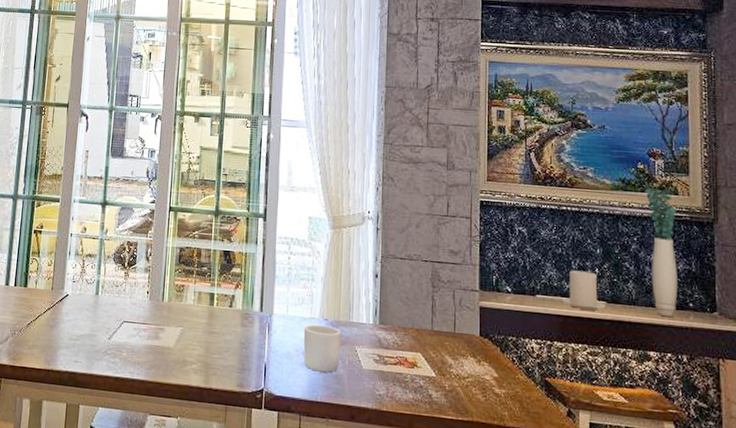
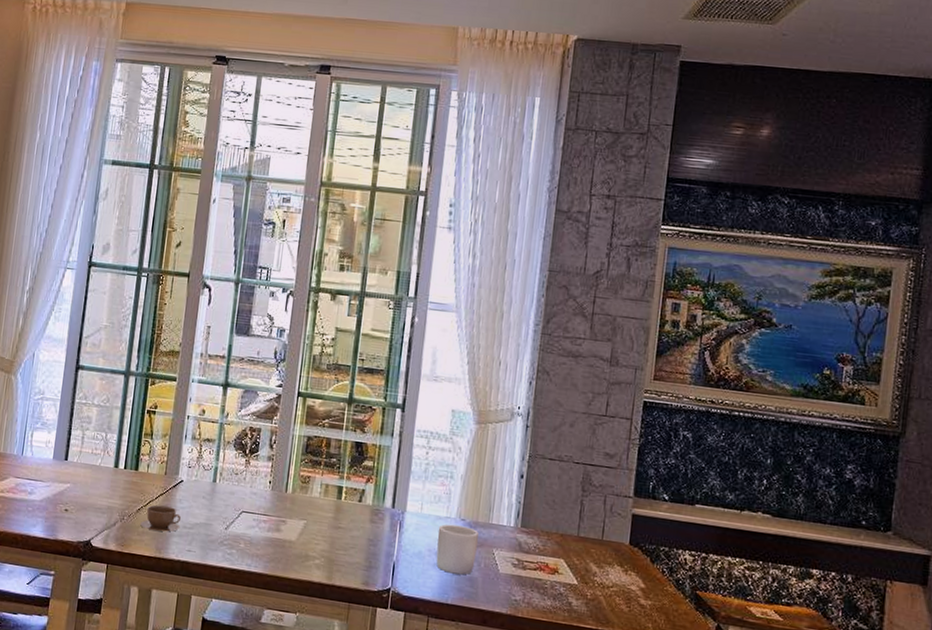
teacup: none [30,319,68,344] -> present [140,504,182,532]
candle: present [561,270,607,310] -> none [722,480,771,524]
vase: present [645,182,678,318] -> none [823,390,861,535]

